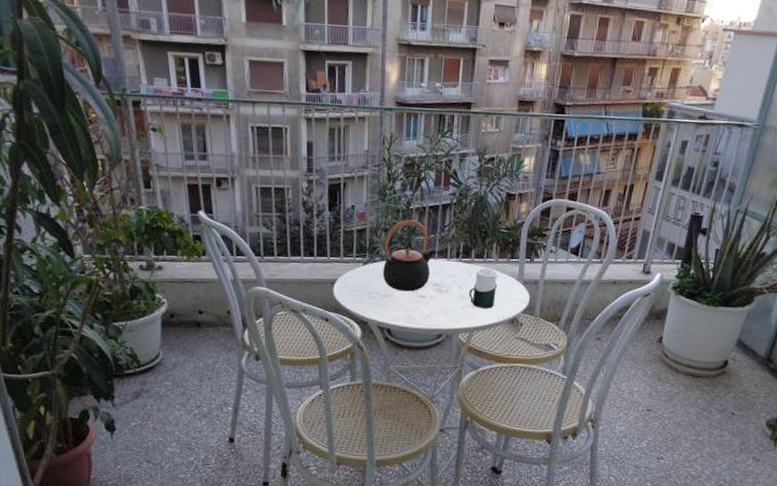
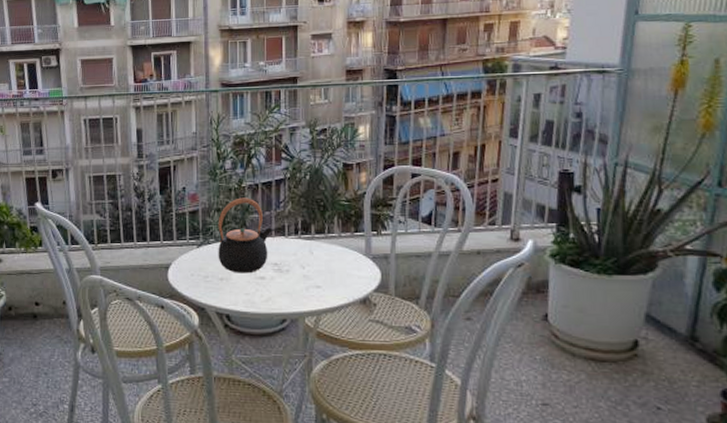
cup: present [469,268,498,309] -> none [312,244,343,289]

